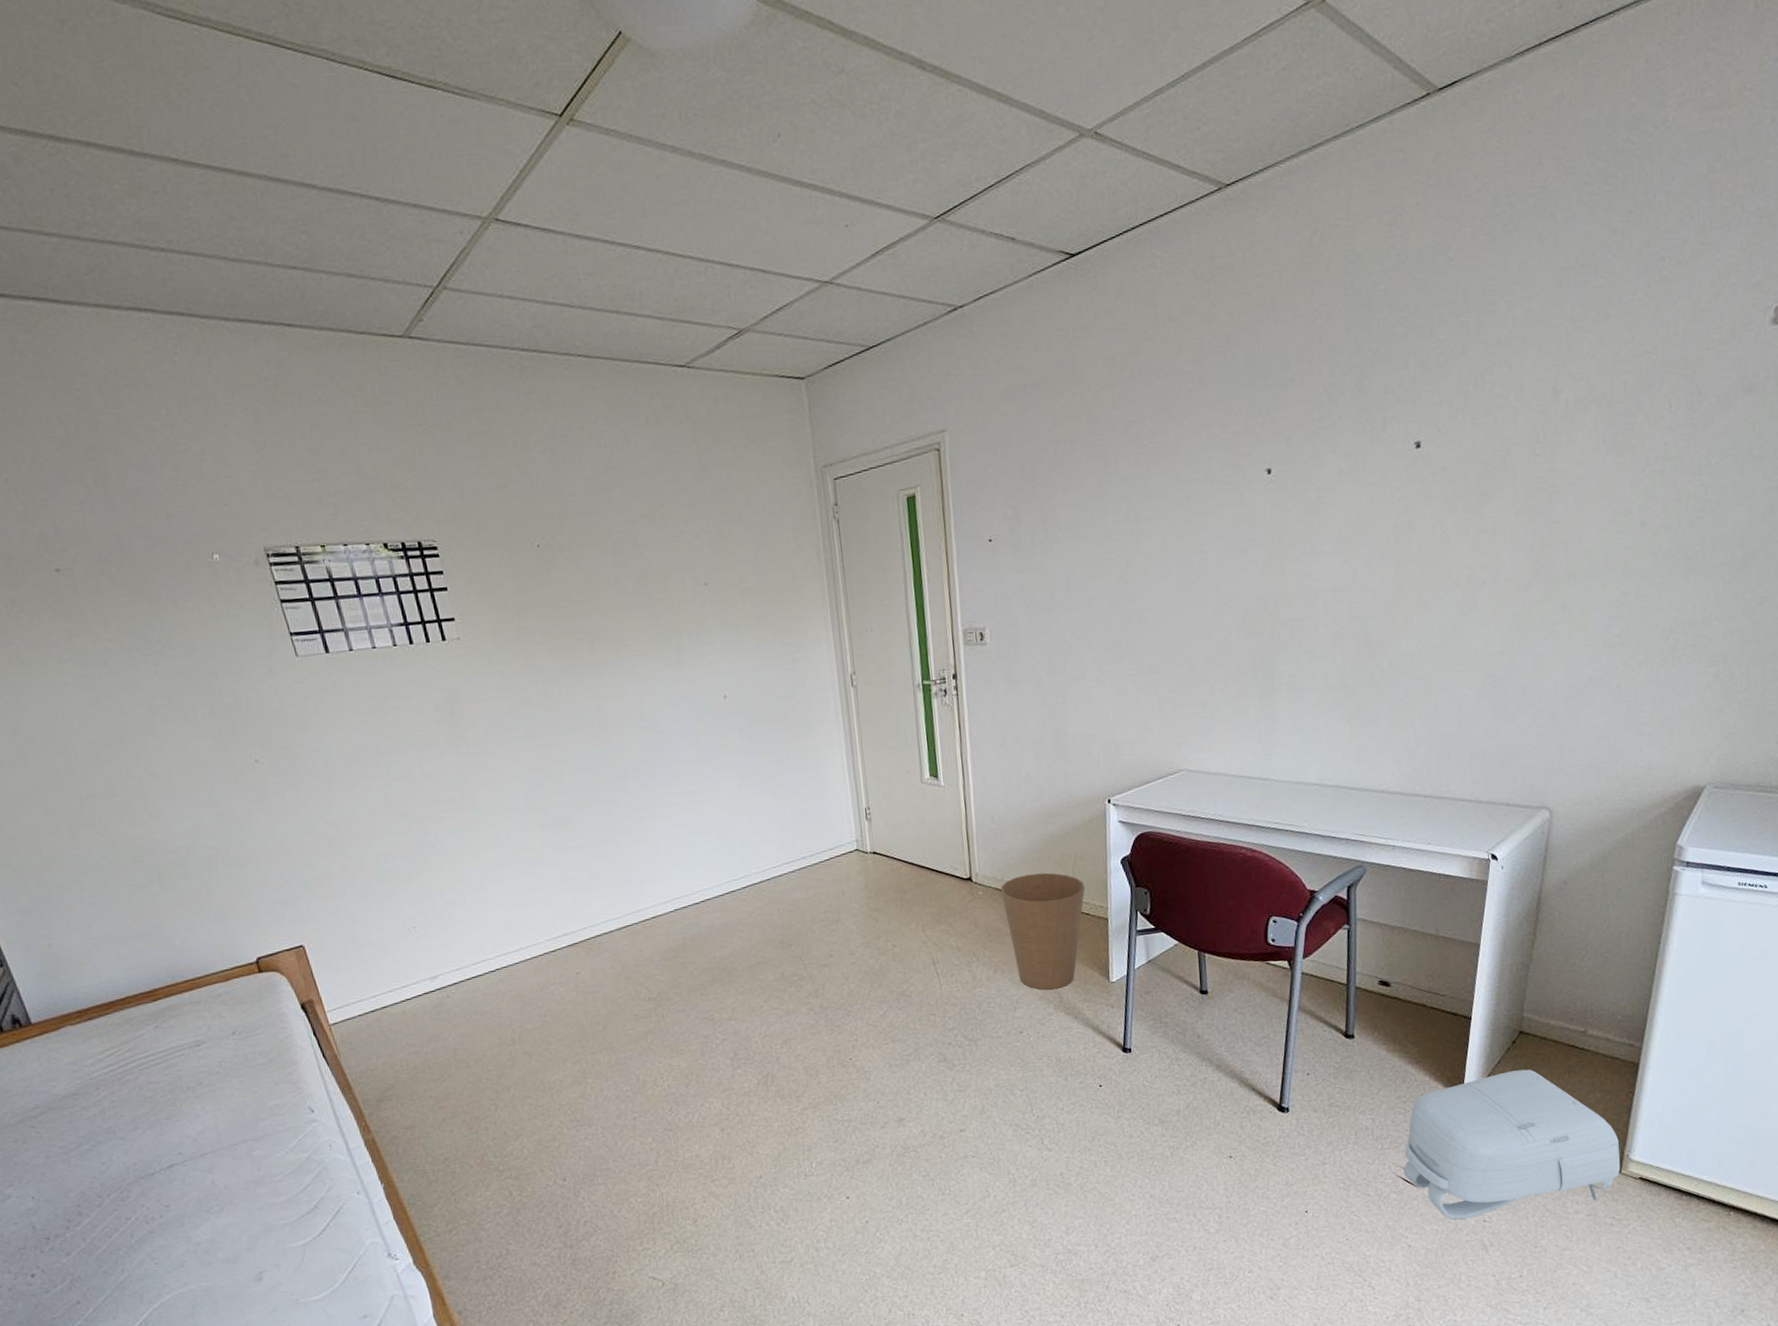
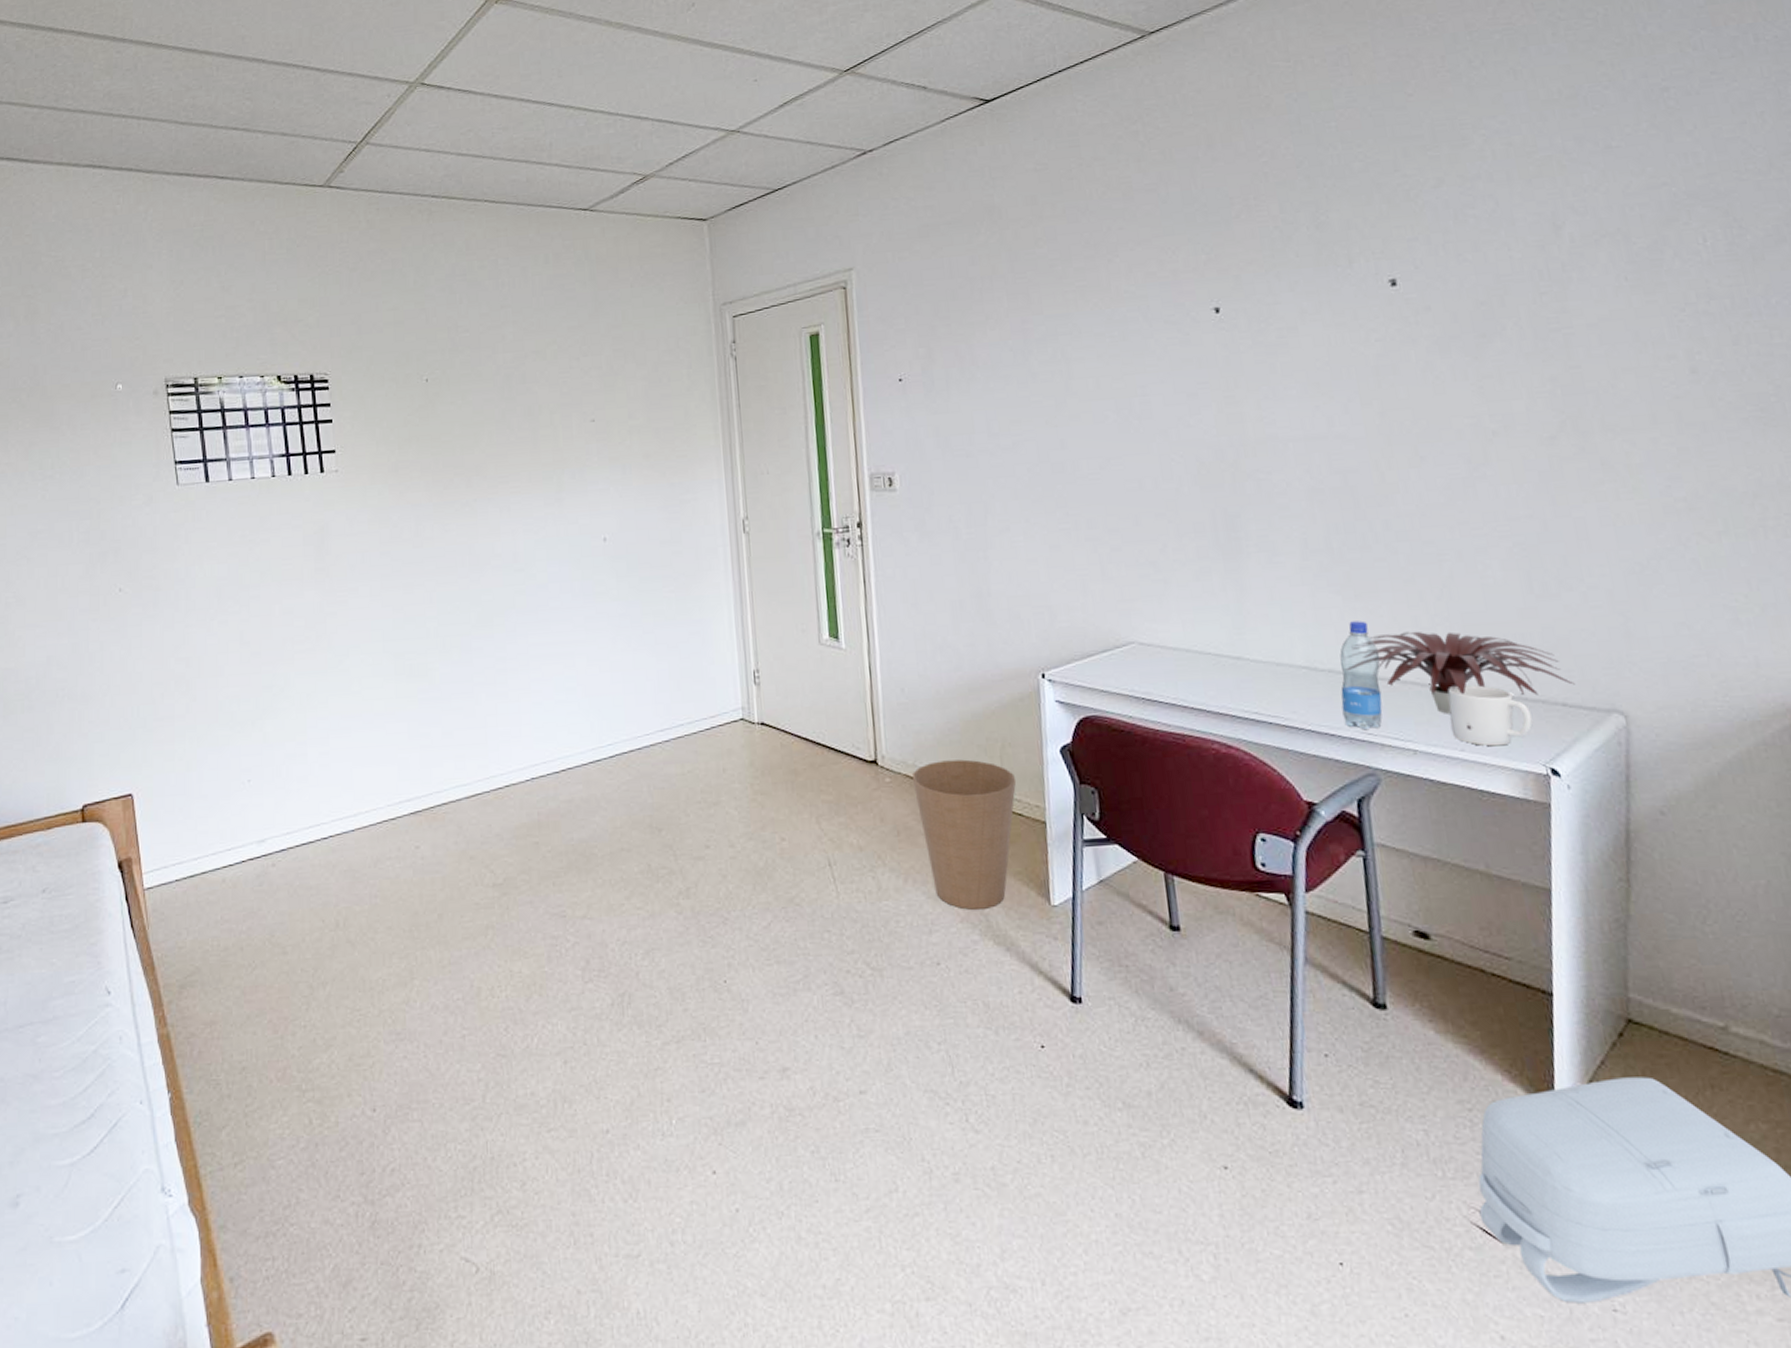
bottle: none [1342,744,1375,833] -> present [1340,621,1383,731]
plant: none [1368,750,1517,817] -> present [1369,631,1575,714]
mug: none [1422,792,1483,840] -> present [1448,685,1533,747]

